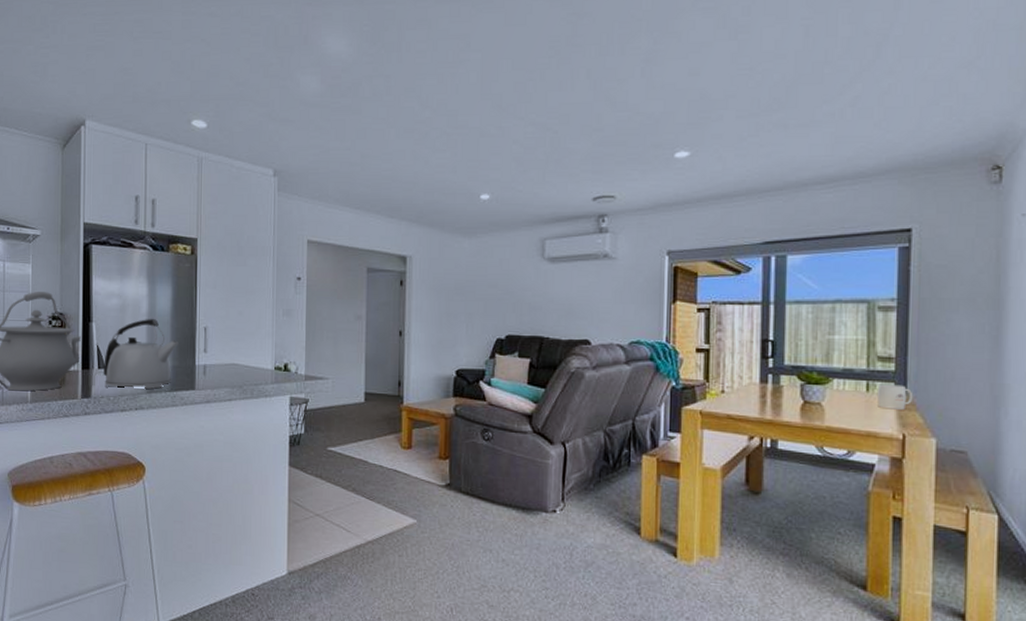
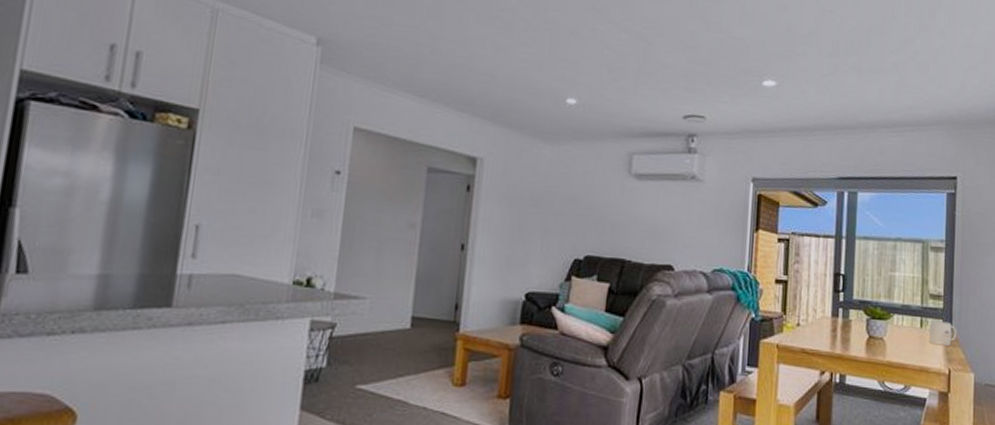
kettle: present [104,319,179,389] -> none [23,208,154,305]

